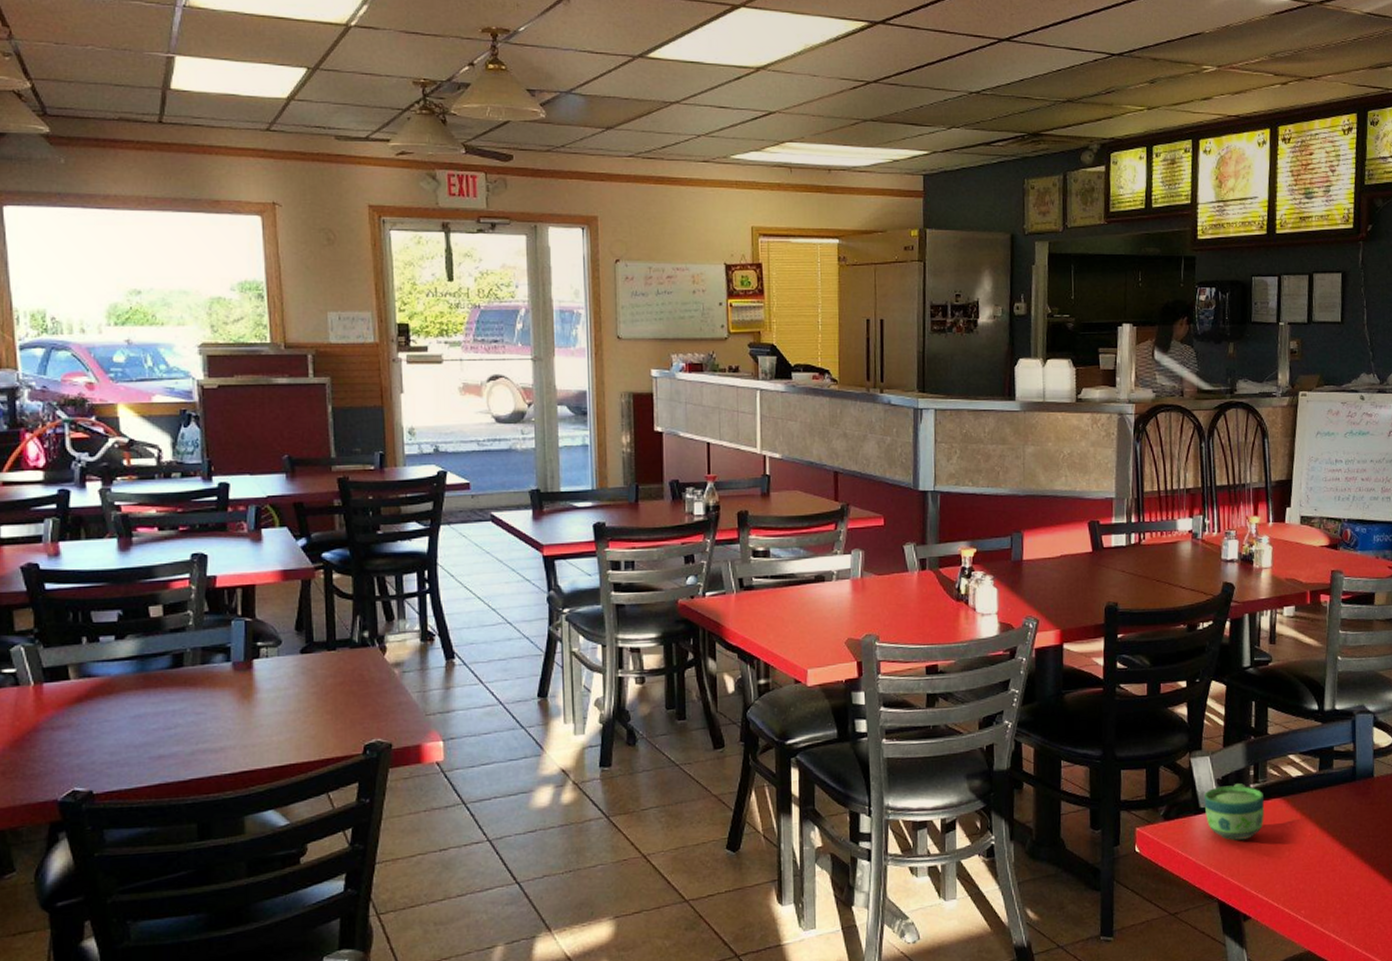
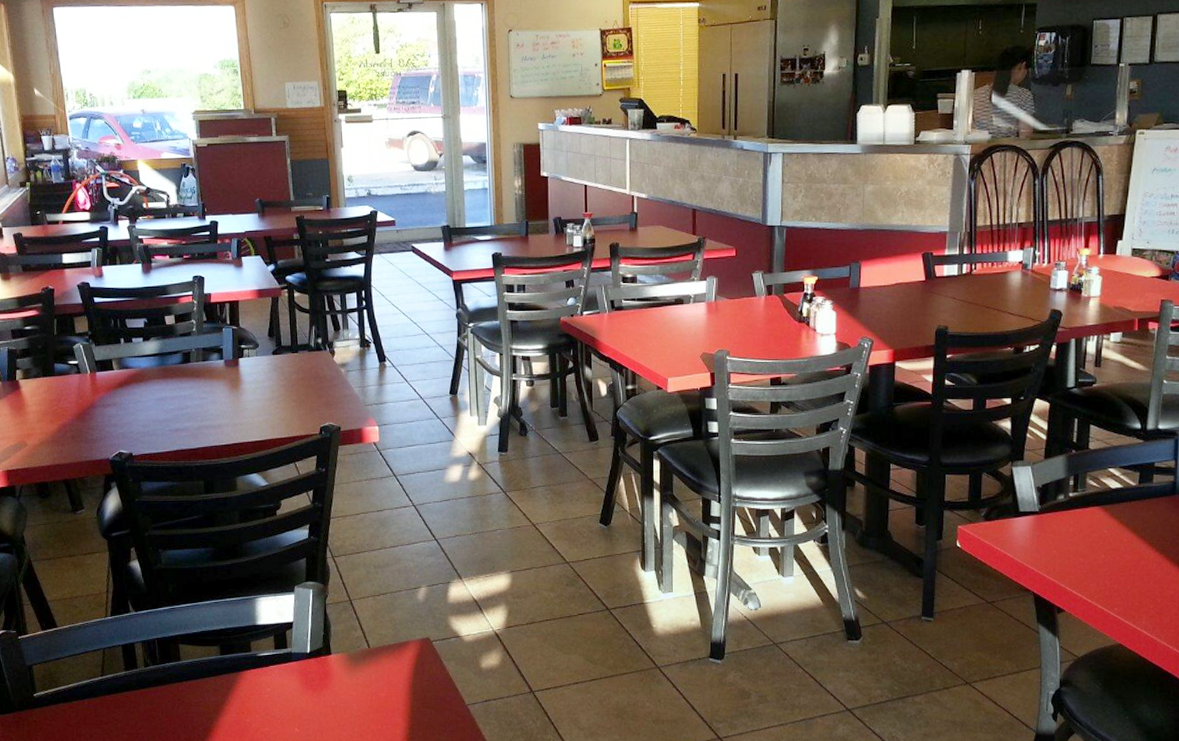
cup: present [1203,783,1264,841] -> none [1023,492,1082,542]

